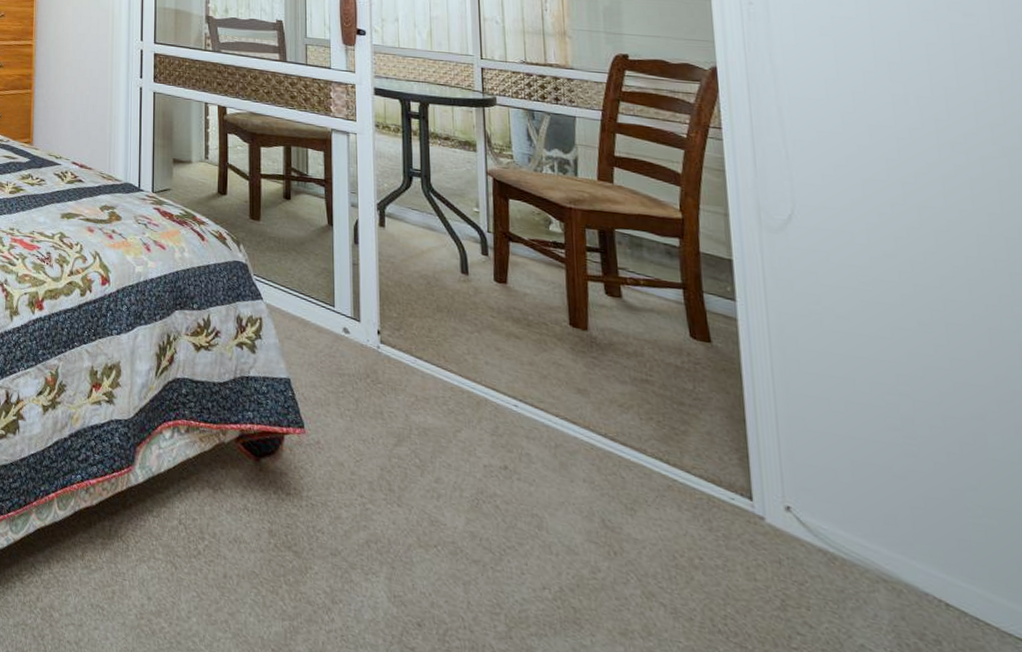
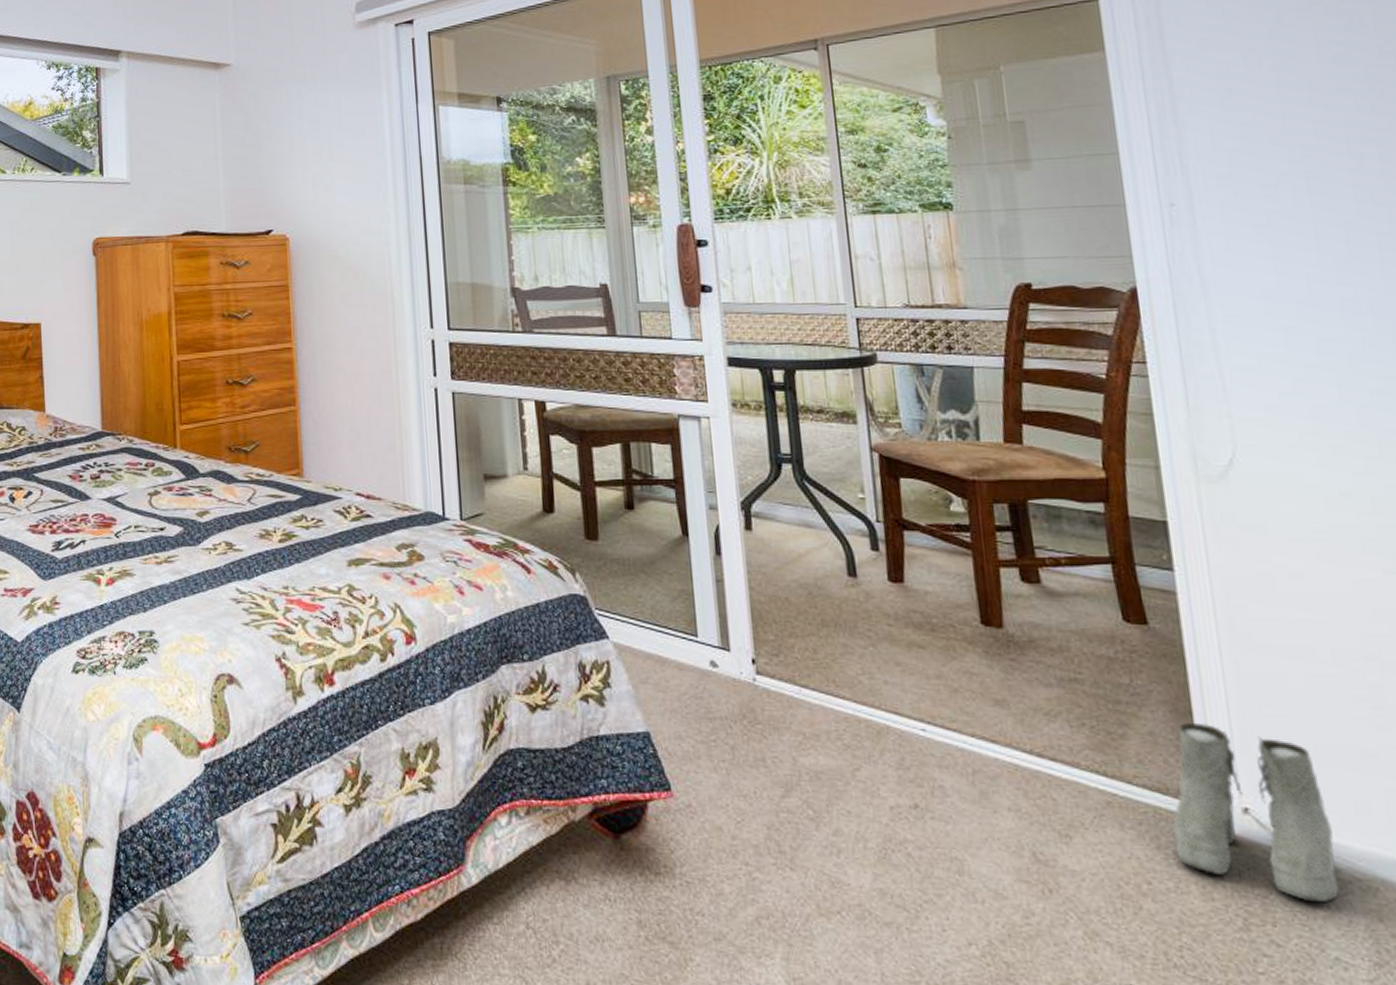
boots: none [724,428,867,596] -> present [1173,722,1339,903]

